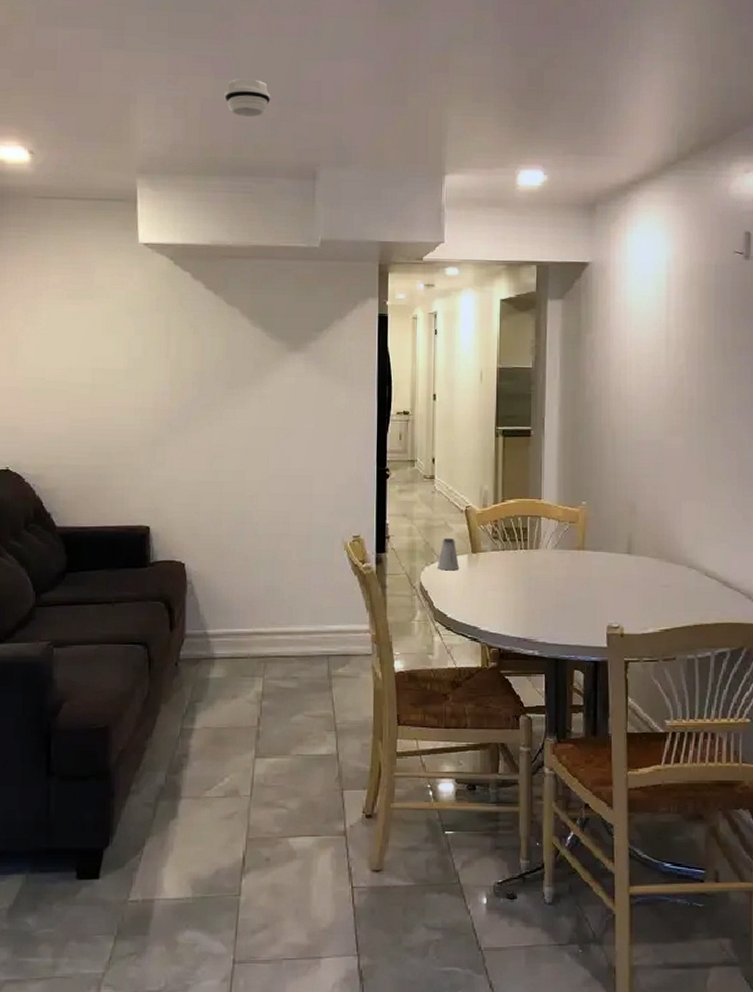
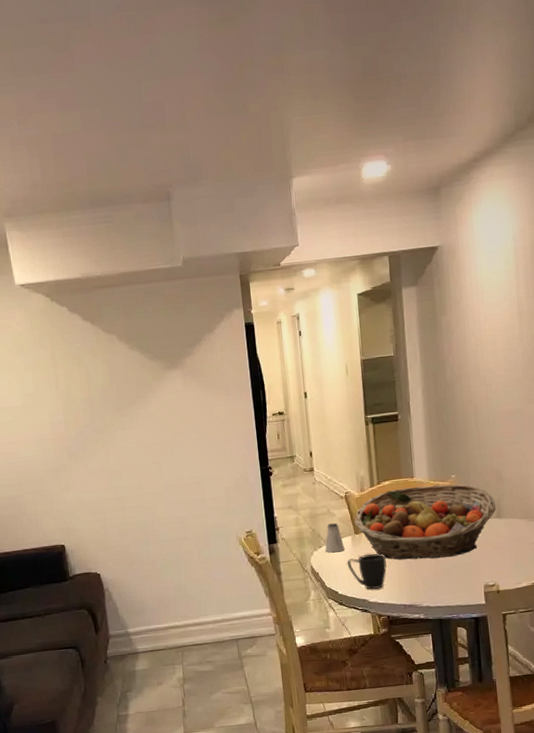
smoke detector: present [224,78,271,117] -> none [73,107,118,147]
mug: none [460,577,503,616] -> present [347,553,387,589]
fruit basket: none [473,509,627,591] -> present [354,484,496,560]

